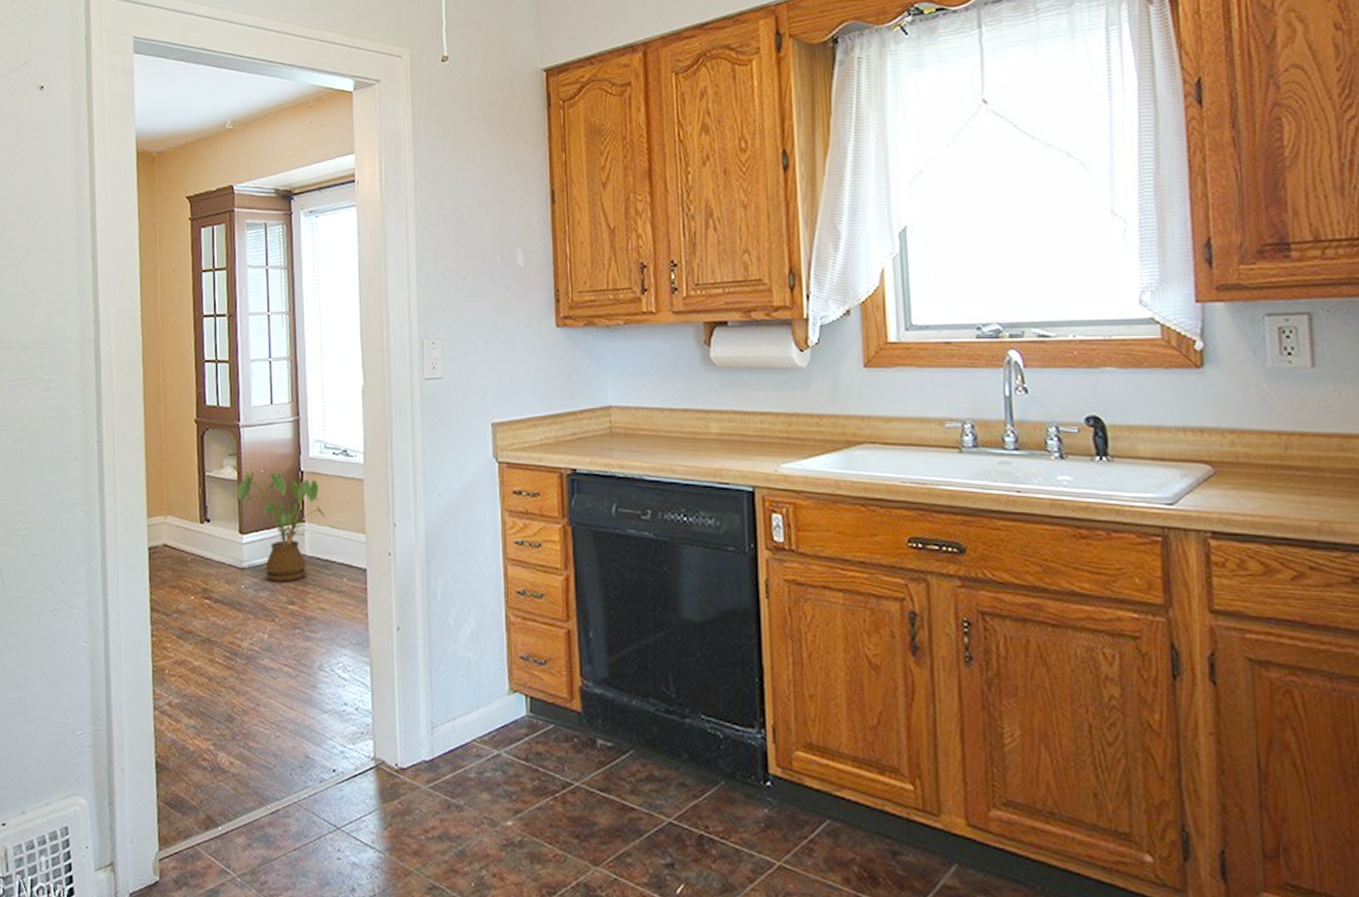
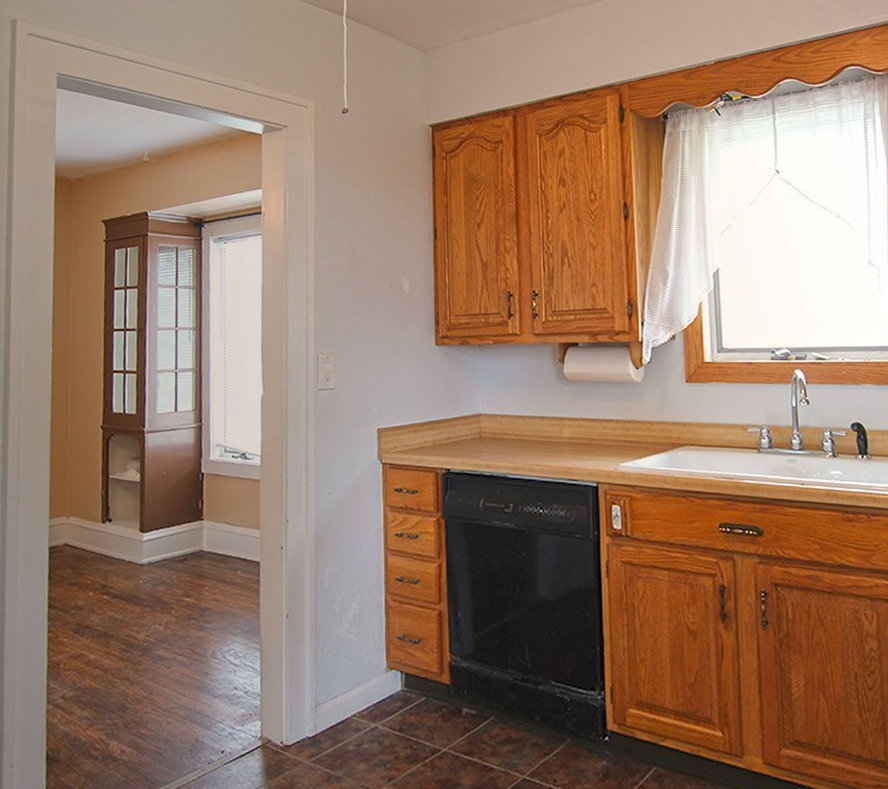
house plant: present [236,470,325,582] -> none [139,473,223,576]

